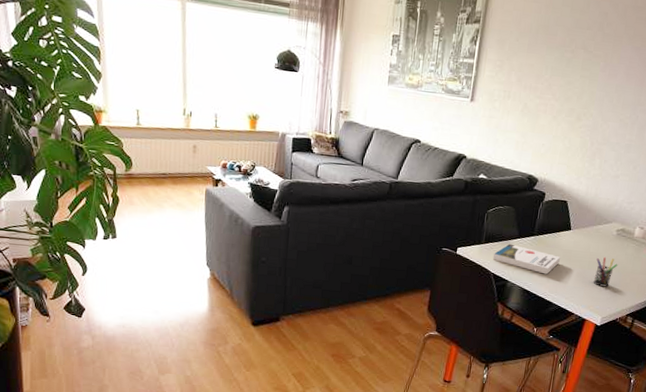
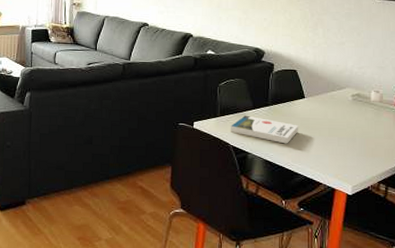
pen holder: present [593,257,618,287] -> none [336,123,359,154]

